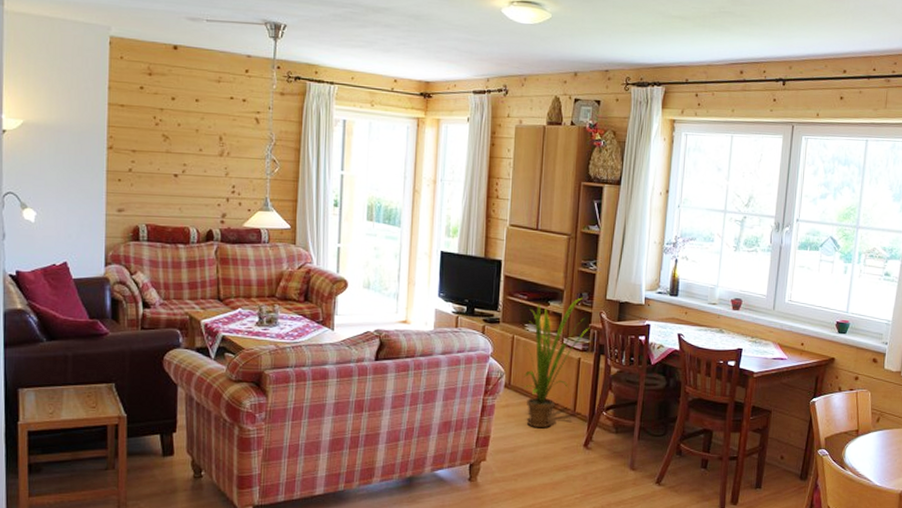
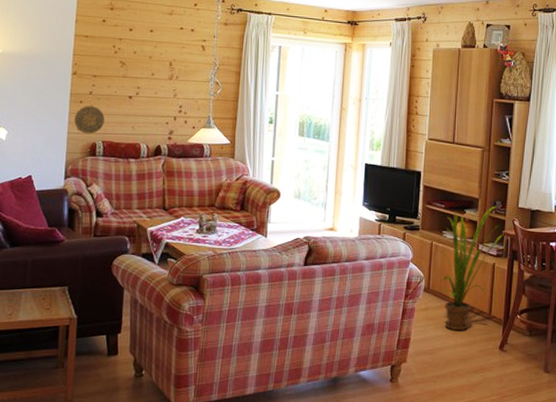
decorative plate: none [113,185,147,216] -> present [74,106,105,134]

